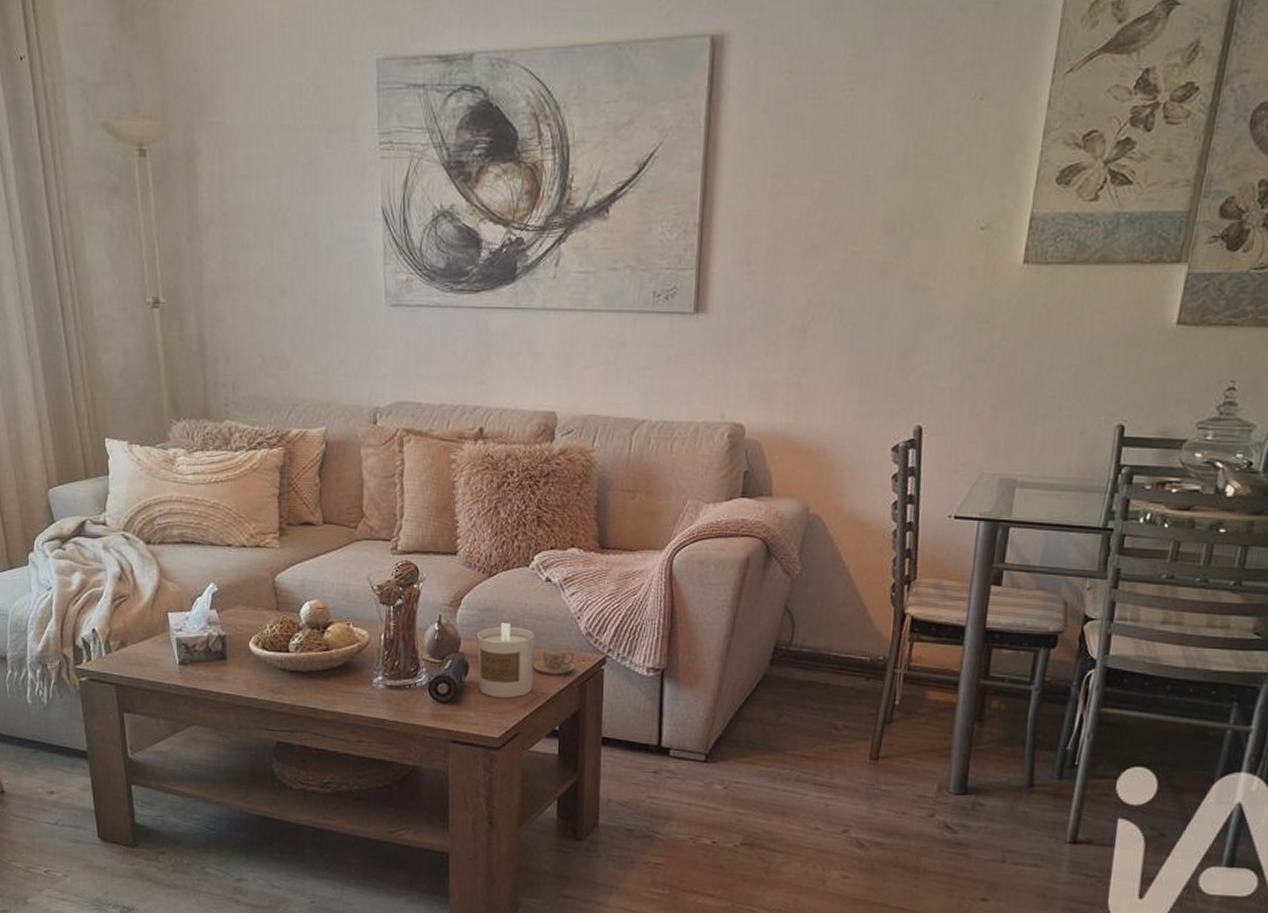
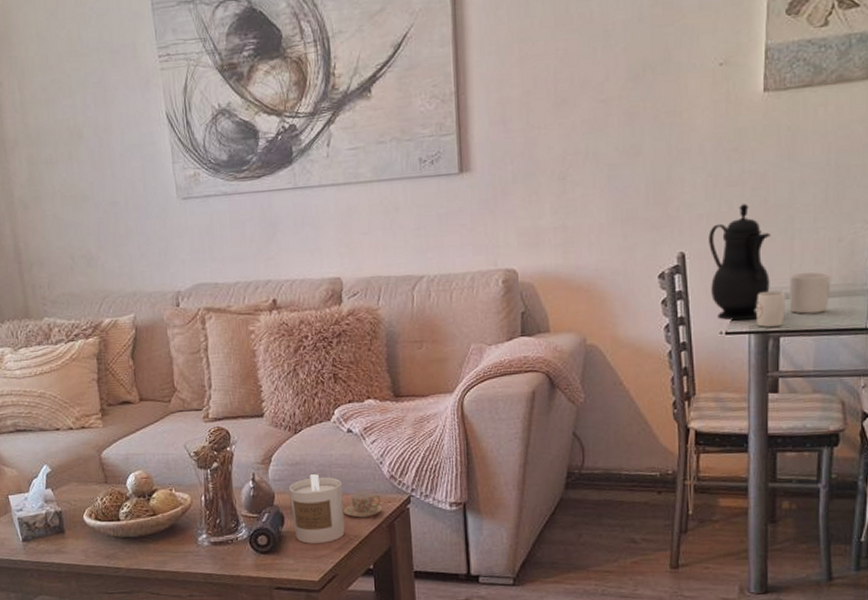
coffeepot: none [944,381,1013,506] -> present [708,203,771,321]
mug: none [987,478,1021,516] -> present [755,291,785,327]
mug: none [1022,461,1070,506] -> present [788,271,831,314]

